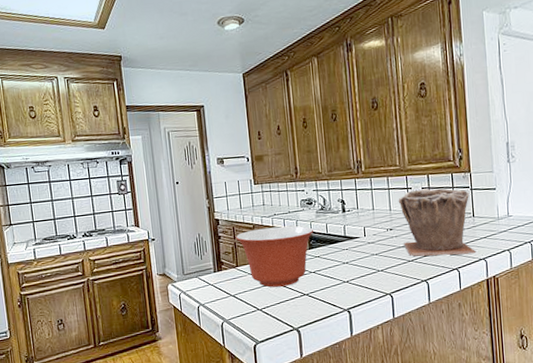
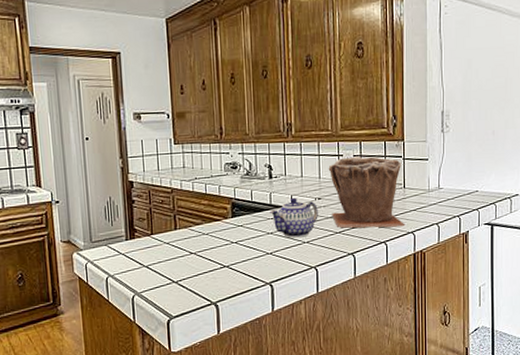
mixing bowl: present [235,226,313,288] -> none [151,191,237,258]
teapot: none [344,229,391,267] -> present [270,197,318,238]

